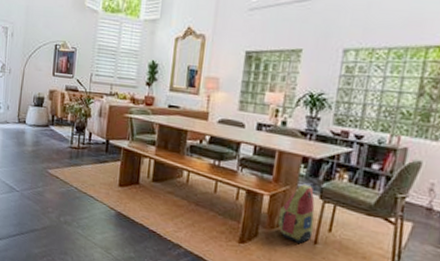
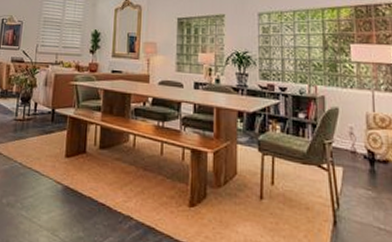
backpack: present [277,184,315,243] -> none [223,139,257,200]

